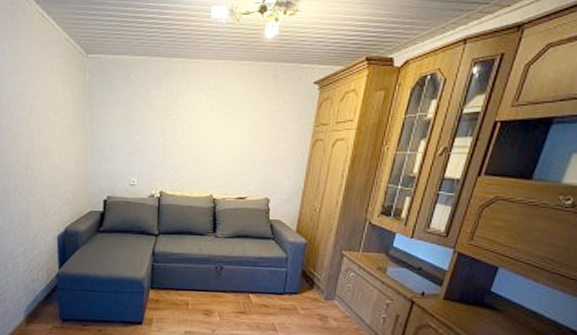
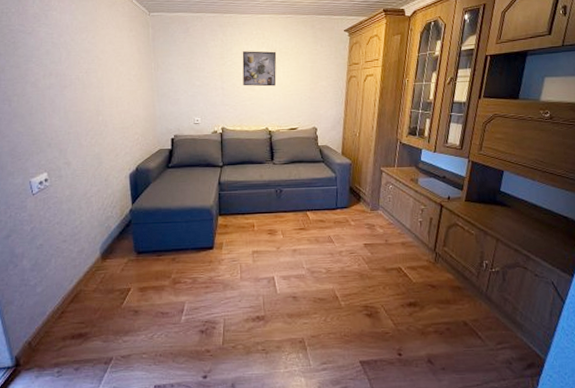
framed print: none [187,103,229,147] -> present [242,51,277,87]

